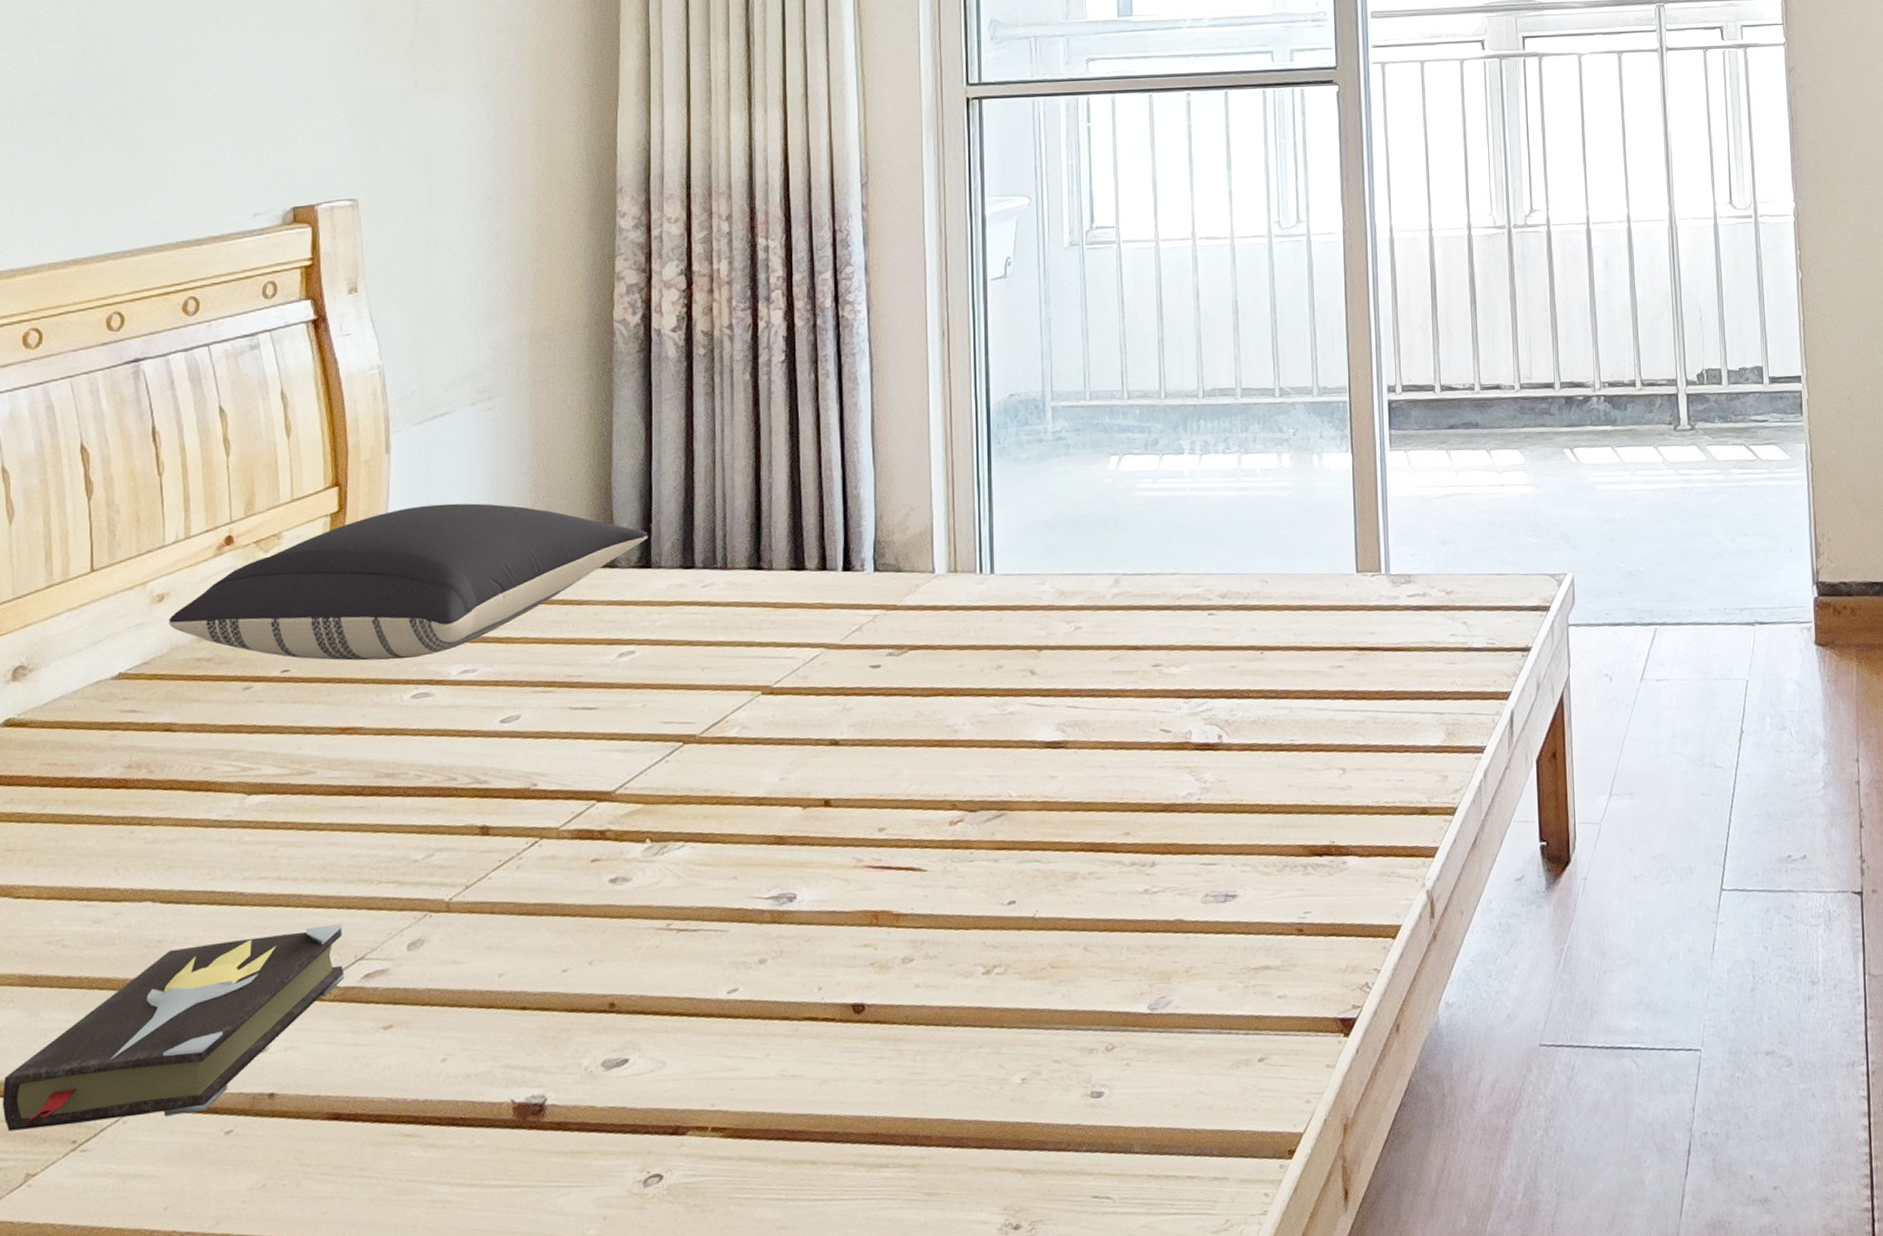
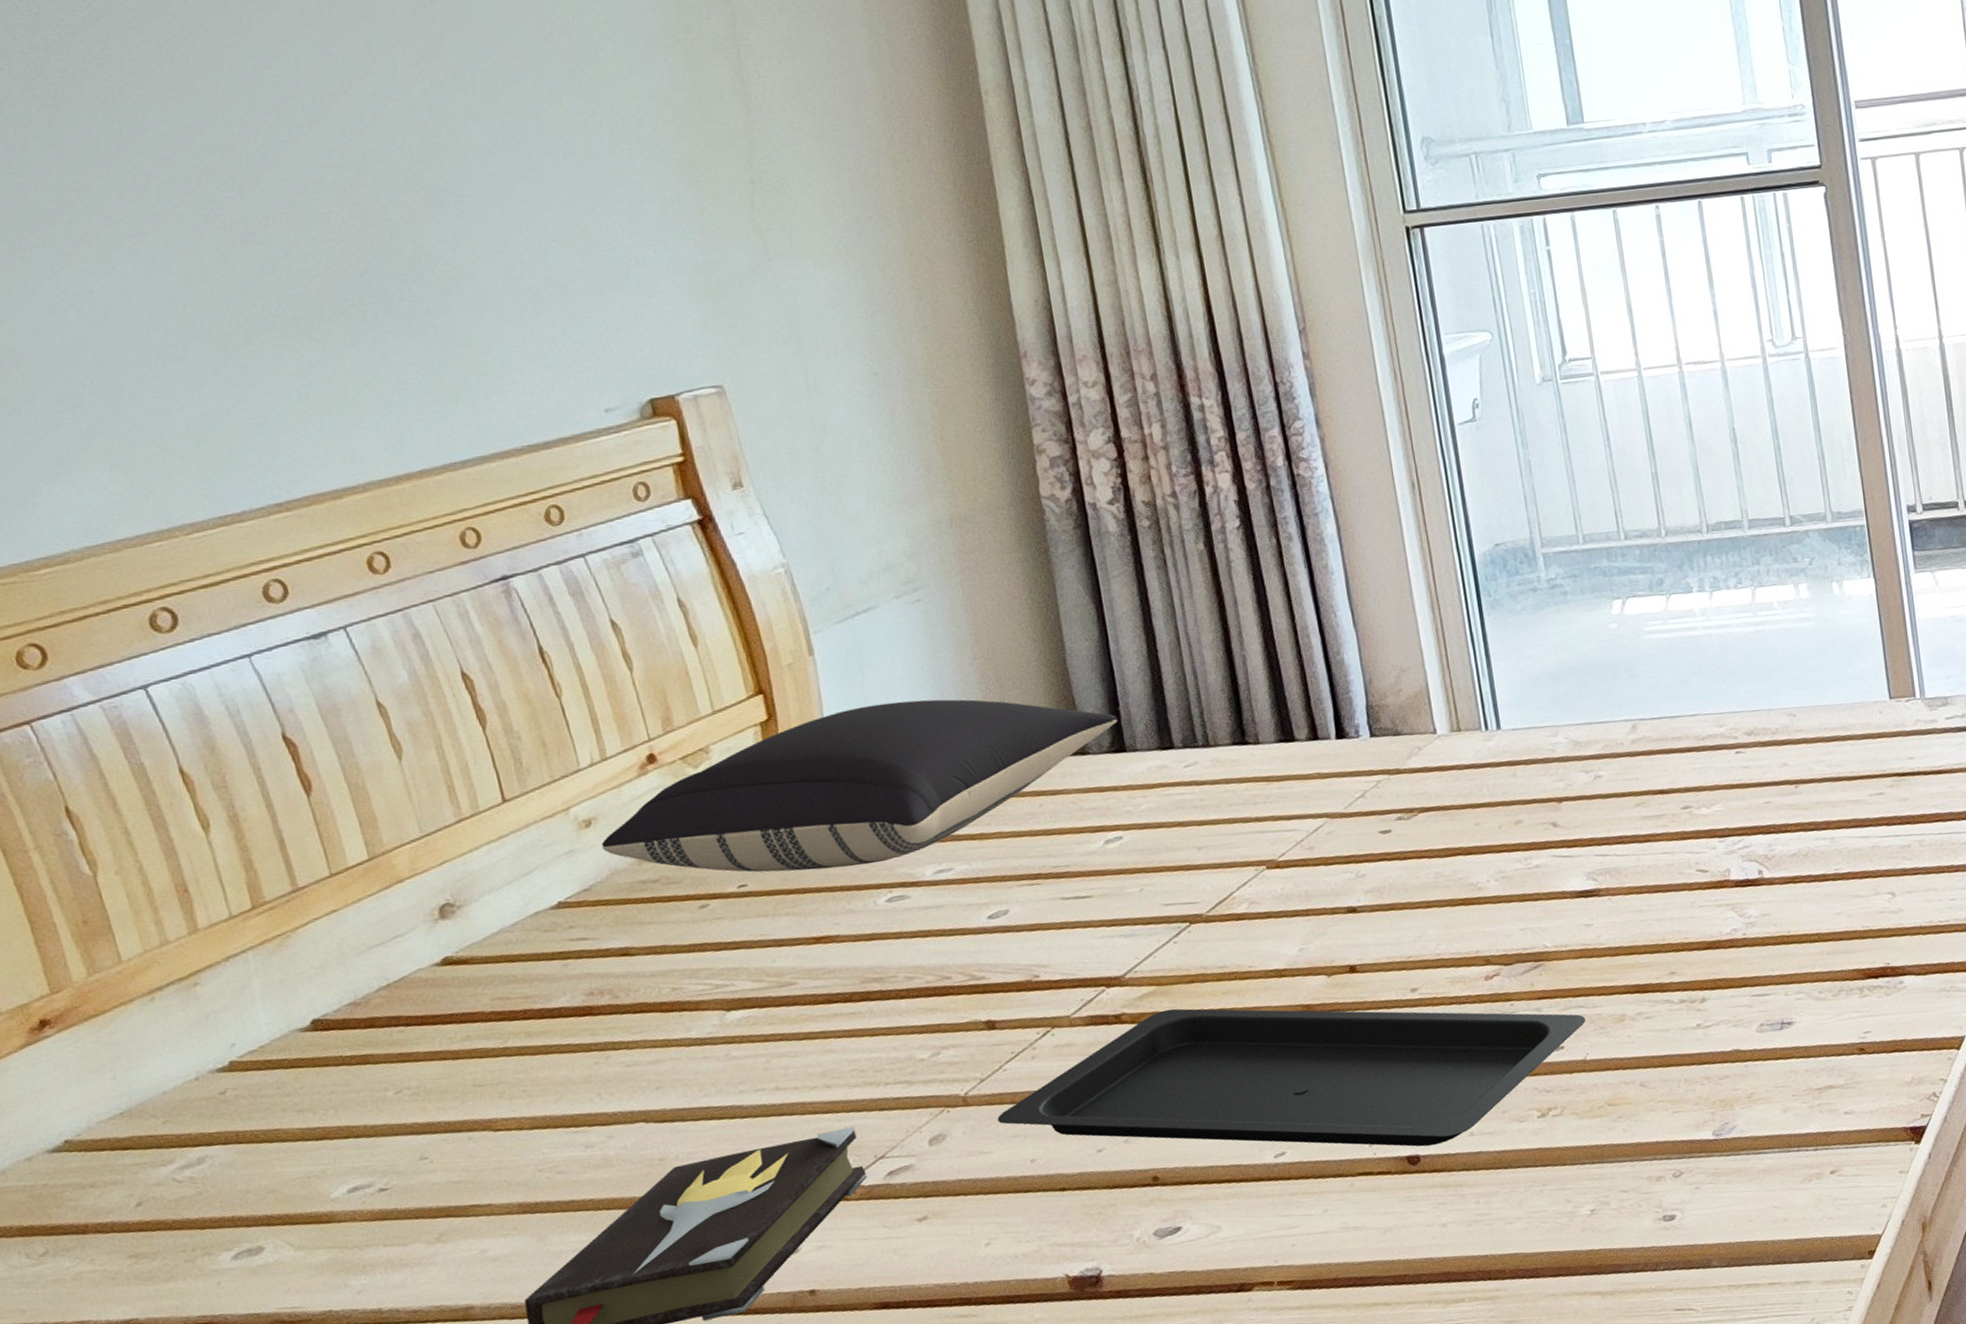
serving tray: none [475,828,1039,995] -> present [997,1008,1586,1147]

